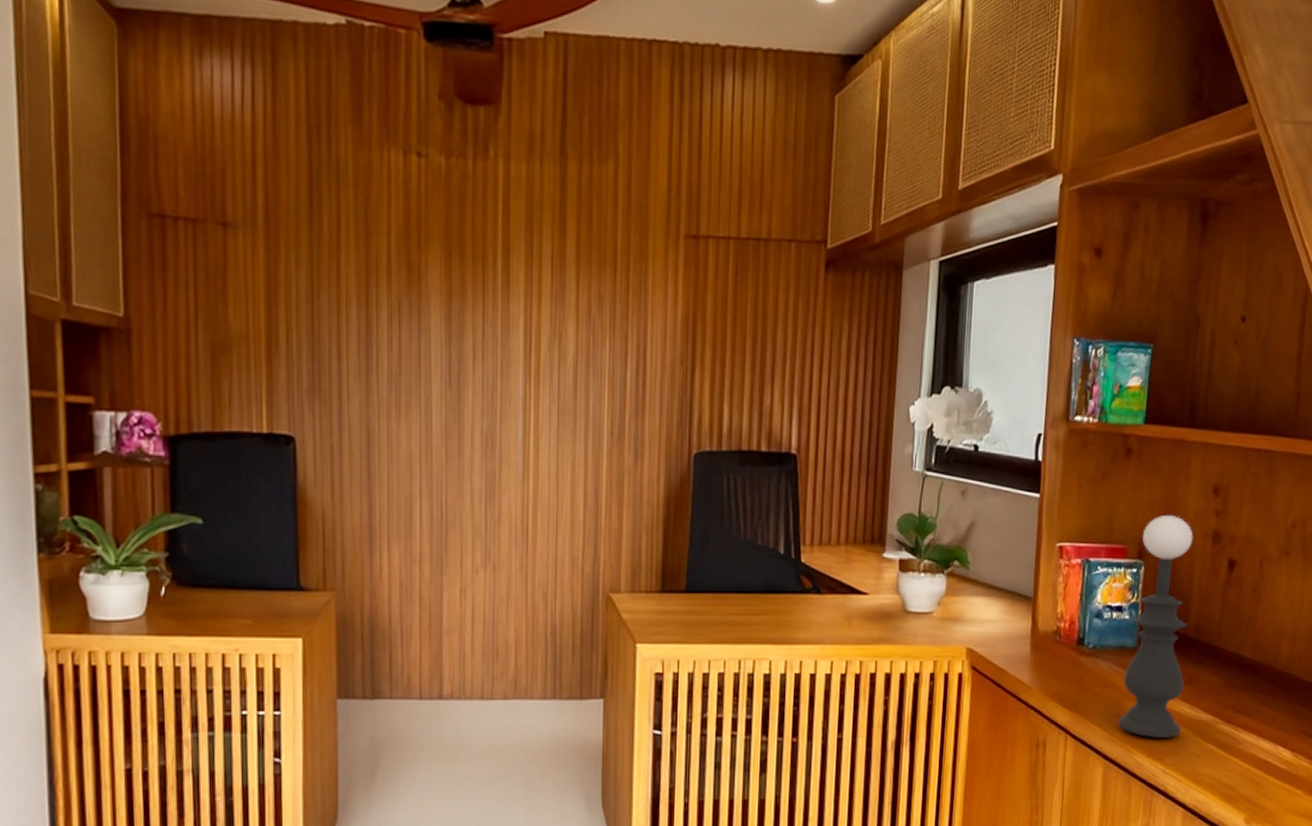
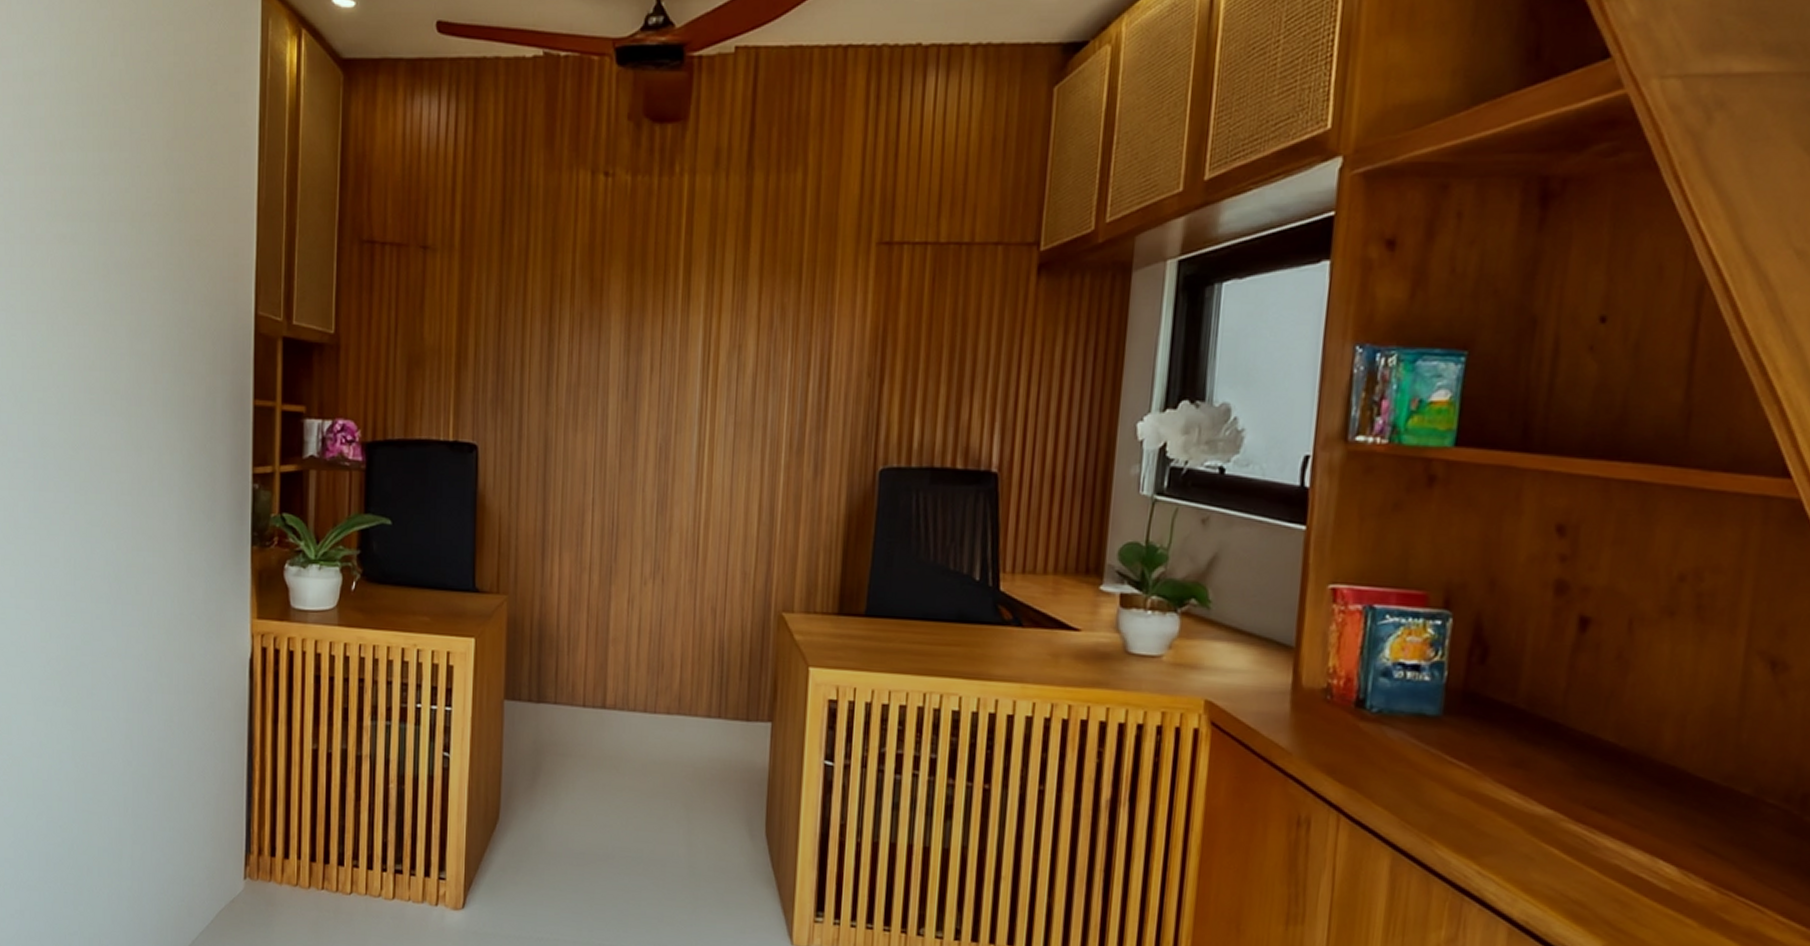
table lamp: present [1118,514,1193,738] -> none [1413,556,1526,832]

